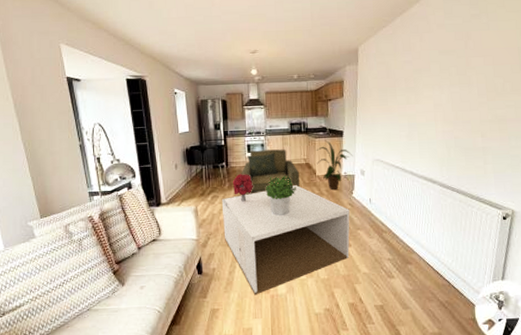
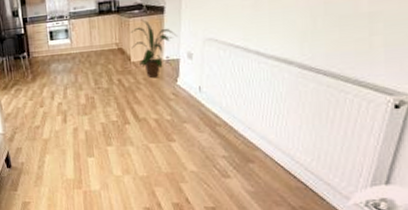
coffee table: present [221,184,350,296] -> none [25,73,174,191]
bouquet: present [232,174,253,202] -> none [35,64,59,95]
armchair: present [241,149,300,195] -> none [44,33,112,87]
potted plant: present [265,175,296,216] -> none [72,63,108,108]

